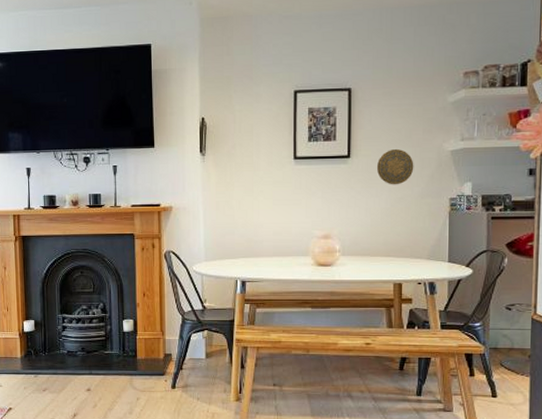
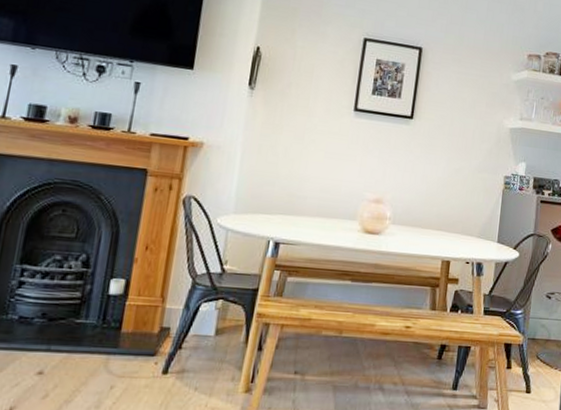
decorative plate: present [376,148,414,185] -> none [438,117,475,155]

